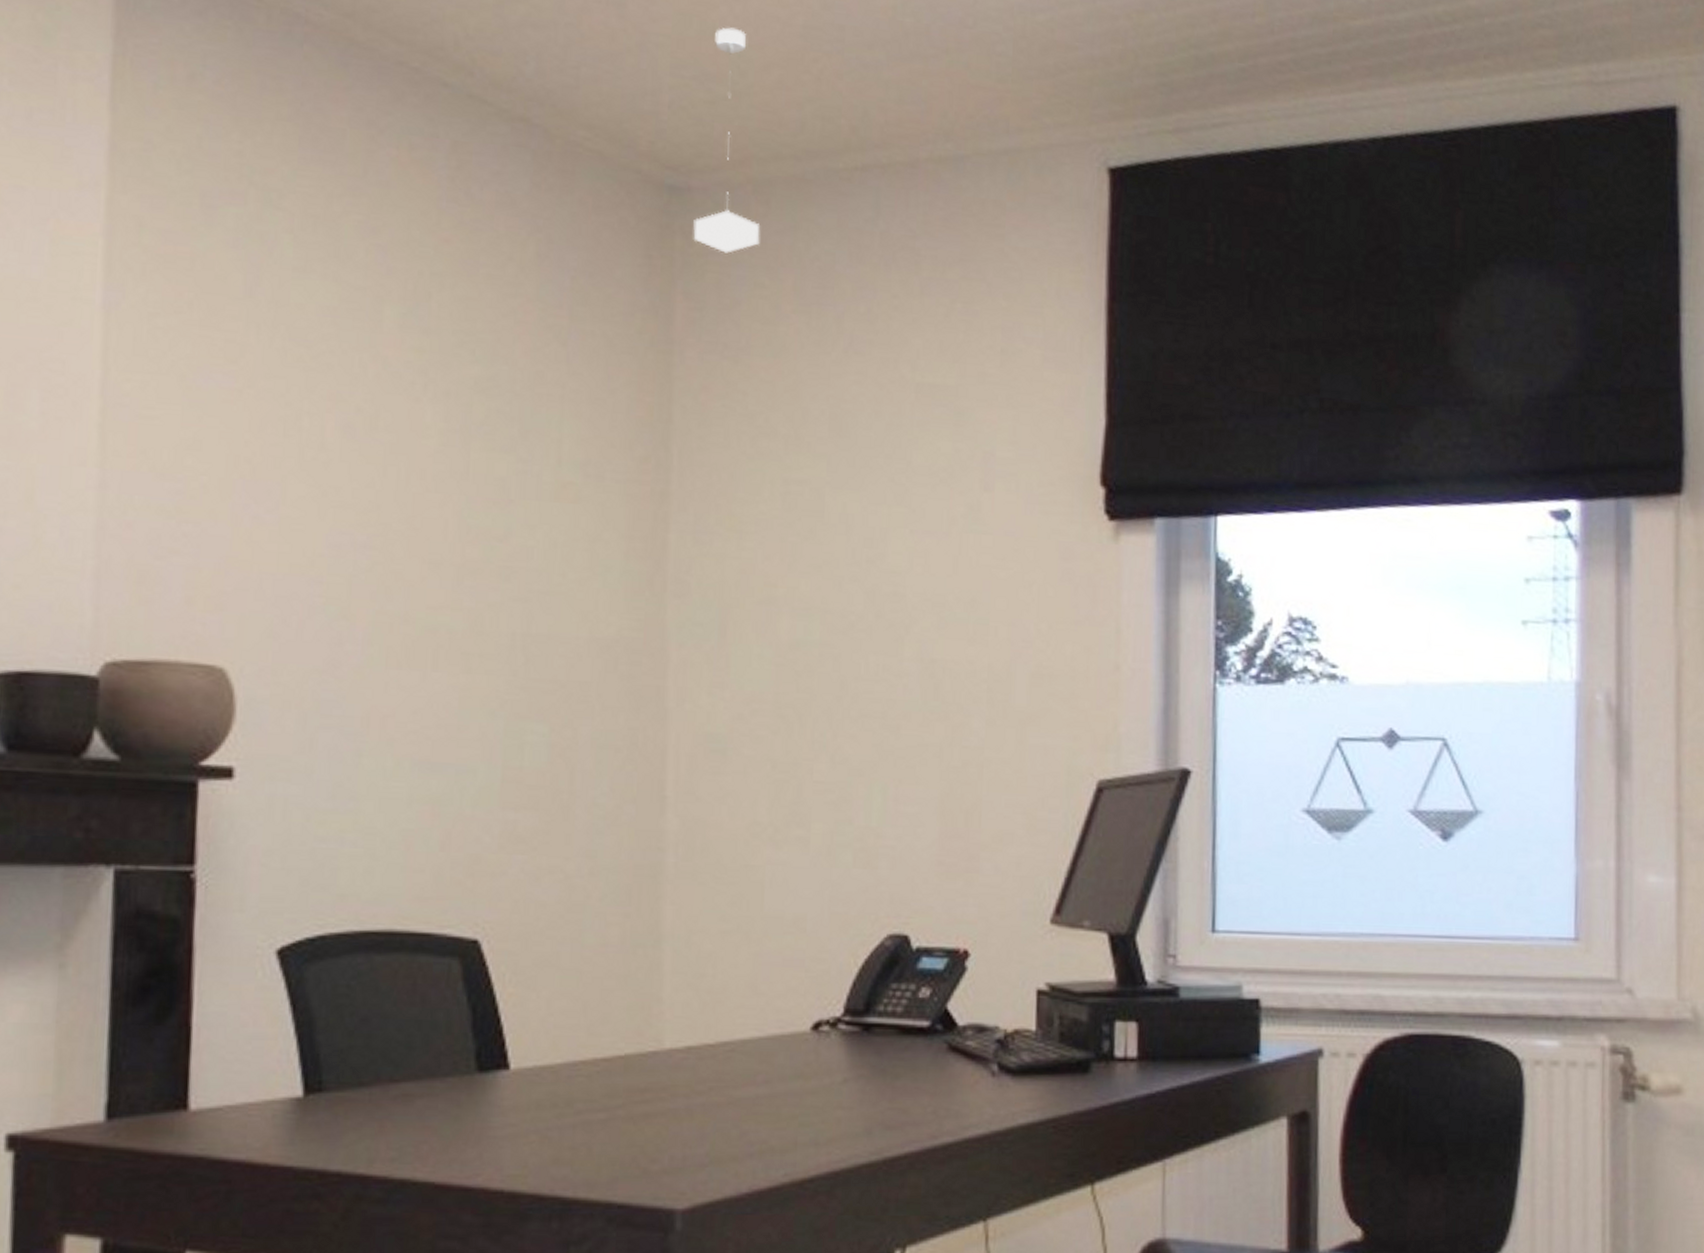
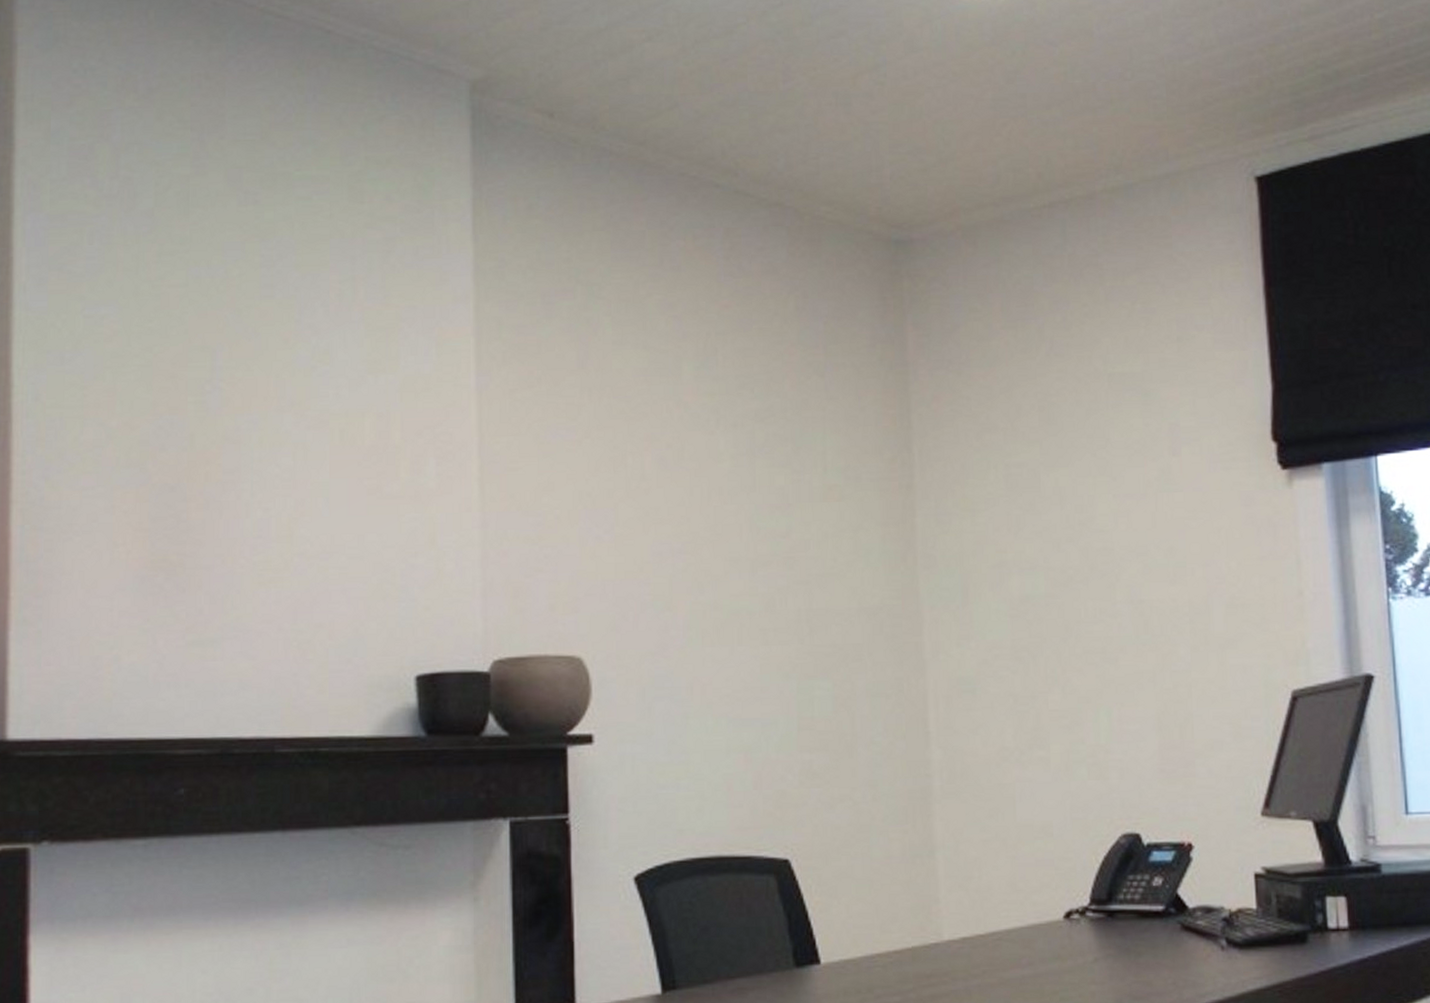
pendant lamp: present [693,27,760,253] -> none [917,109,971,288]

